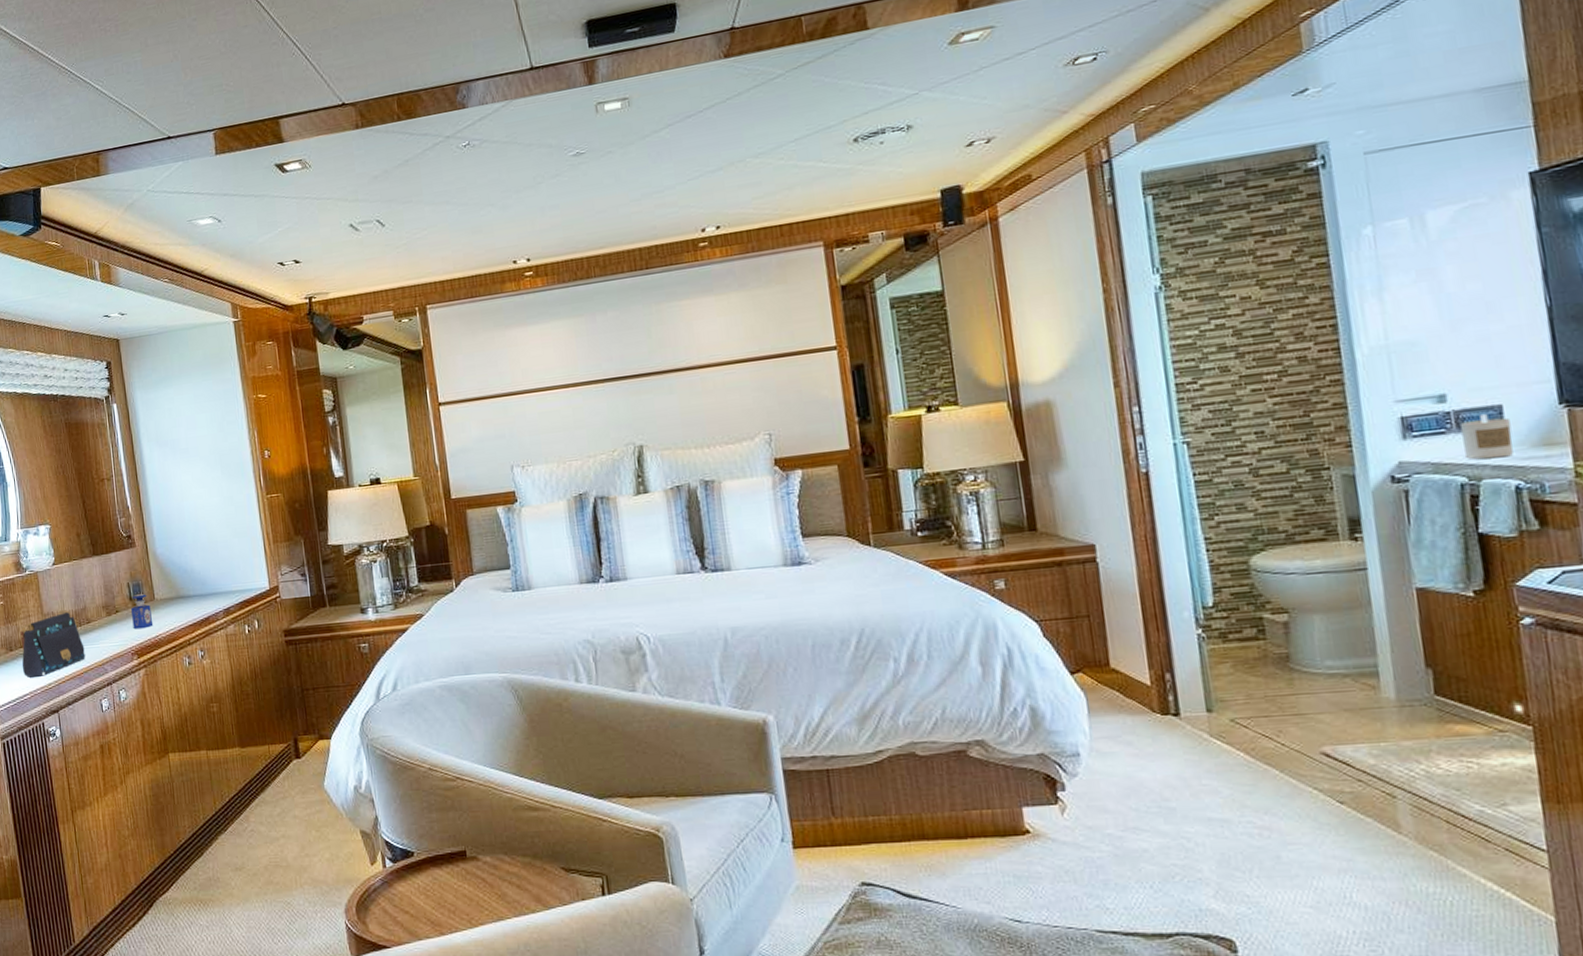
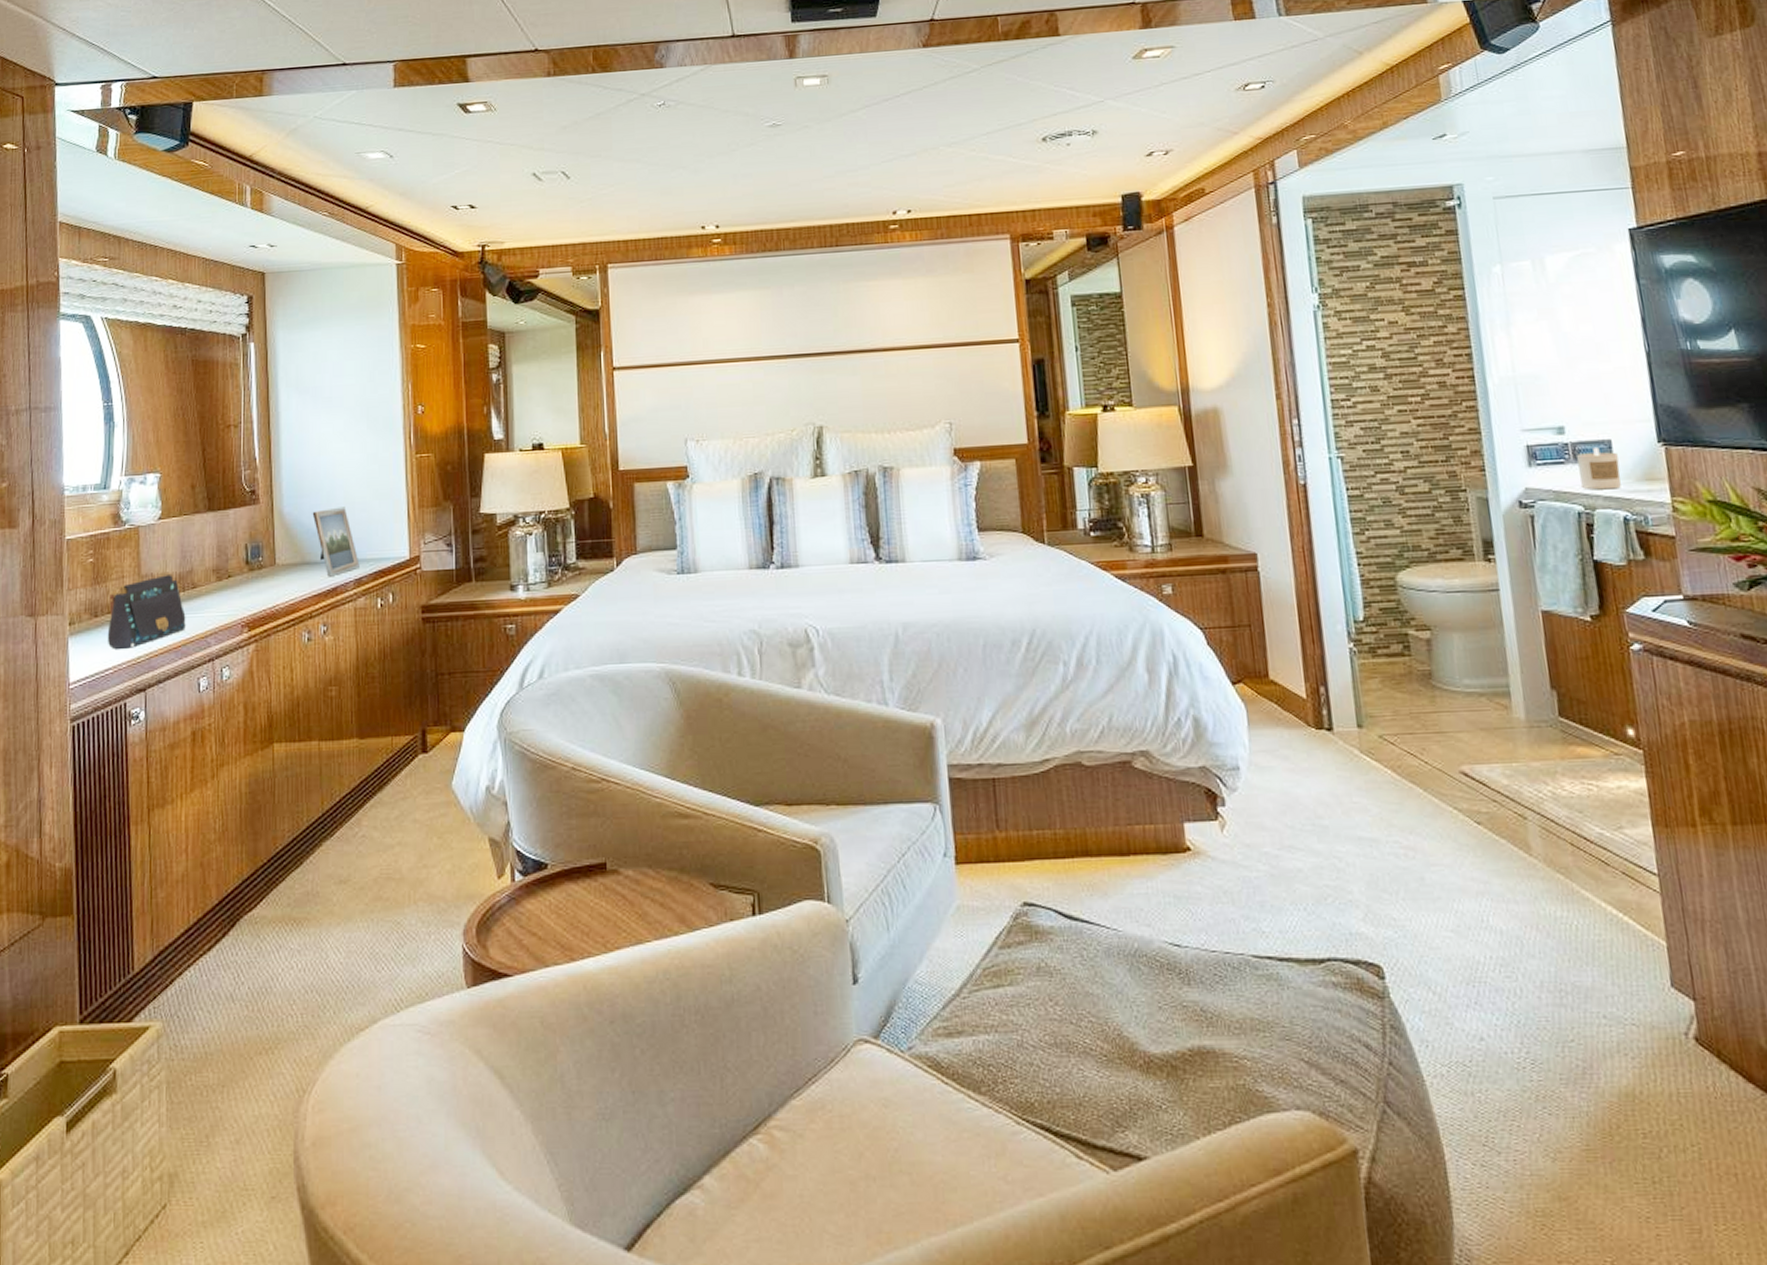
perfume bottle: present [131,593,153,630] -> none [246,556,271,598]
picture frame: none [181,545,227,608] -> present [312,507,360,577]

